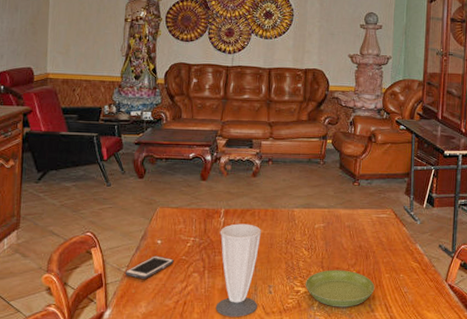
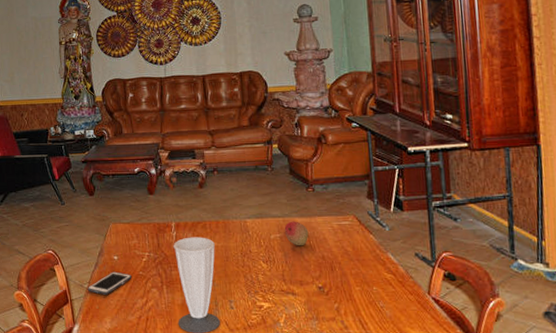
saucer: present [305,270,375,307] -> none [267,283,346,324]
fruit: none [328,212,350,236] -> present [284,221,309,246]

